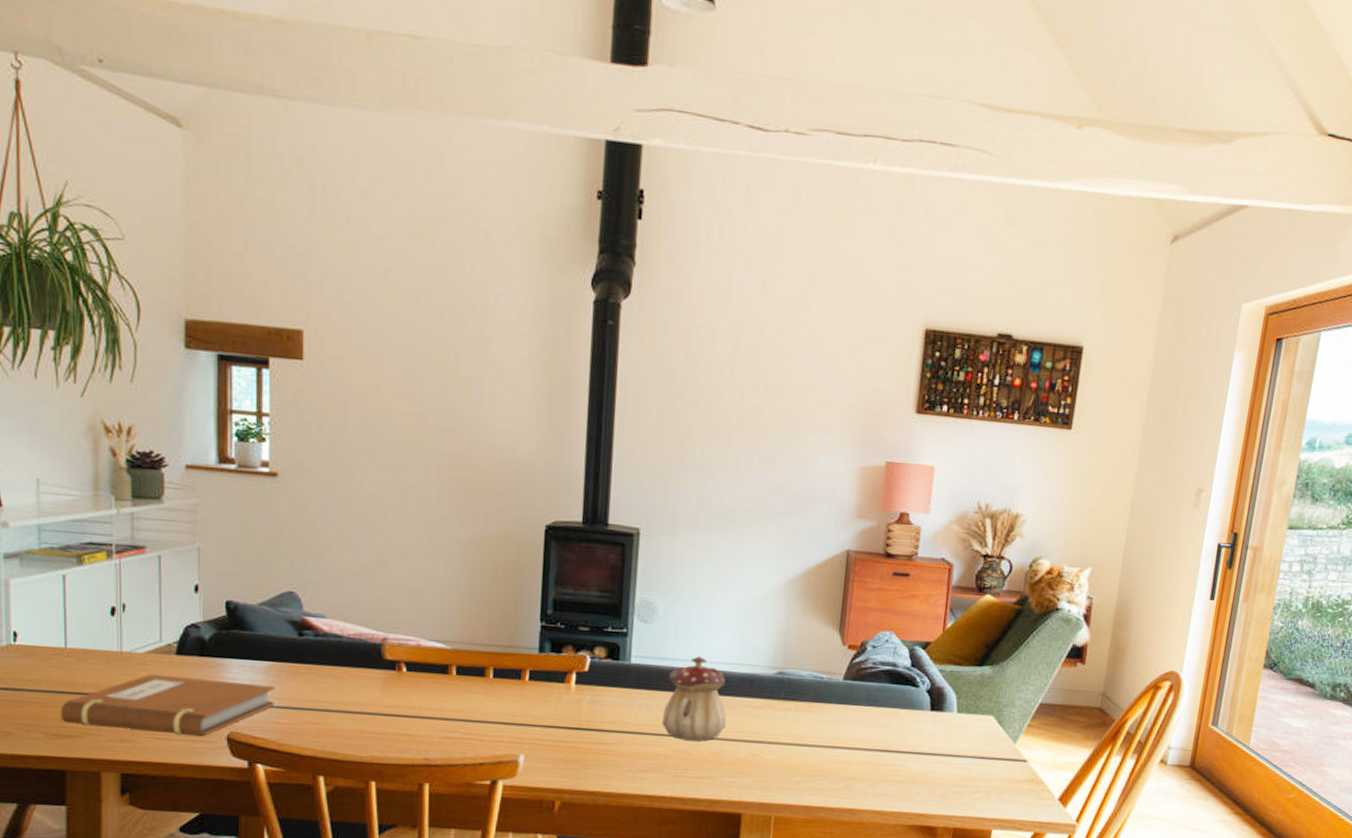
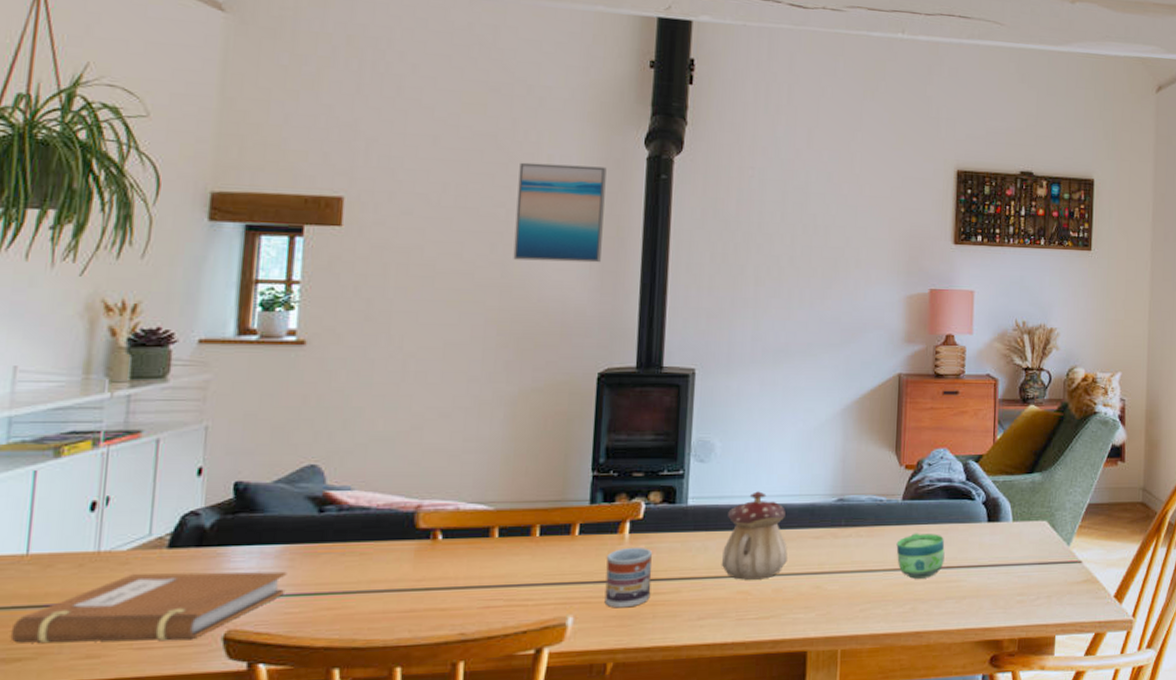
wall art: none [463,300,553,412] -> present [513,162,607,263]
cup: none [553,697,597,753] -> present [604,547,652,608]
cup: none [834,713,885,759] -> present [896,533,945,579]

